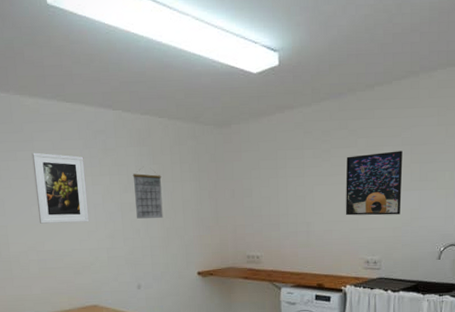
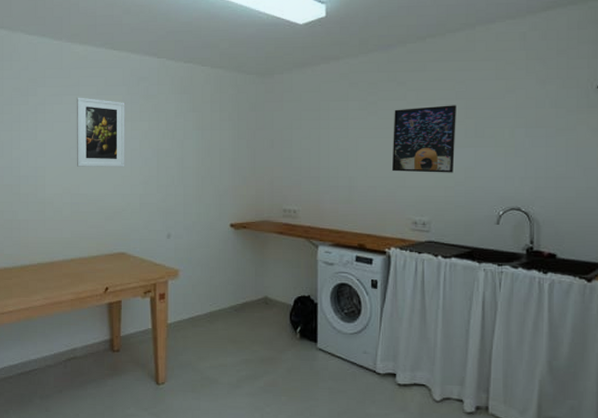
calendar: present [132,172,163,219] -> none [171,119,200,167]

